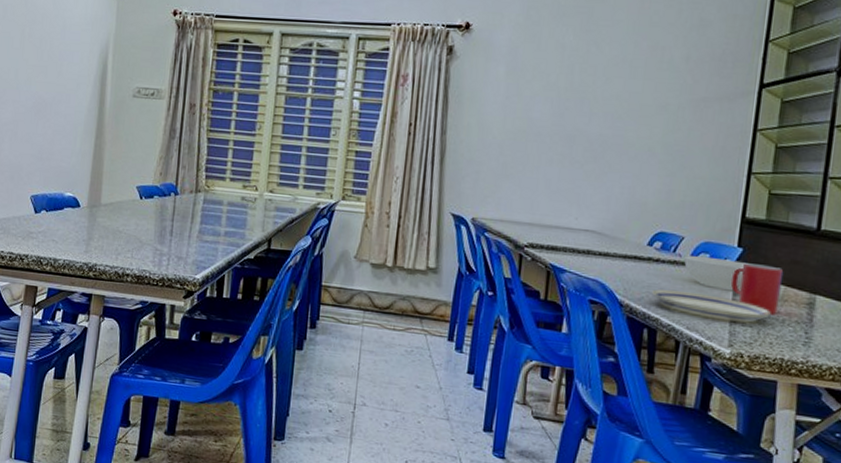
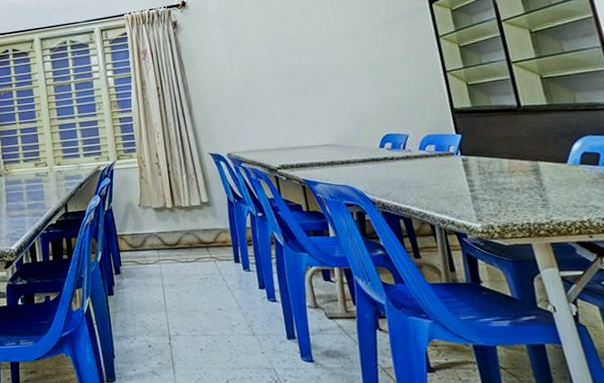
plate: present [651,289,771,323] -> none [395,179,505,200]
bowl: present [683,255,749,292] -> none [413,145,472,174]
cup: present [730,263,784,315] -> none [459,144,510,186]

